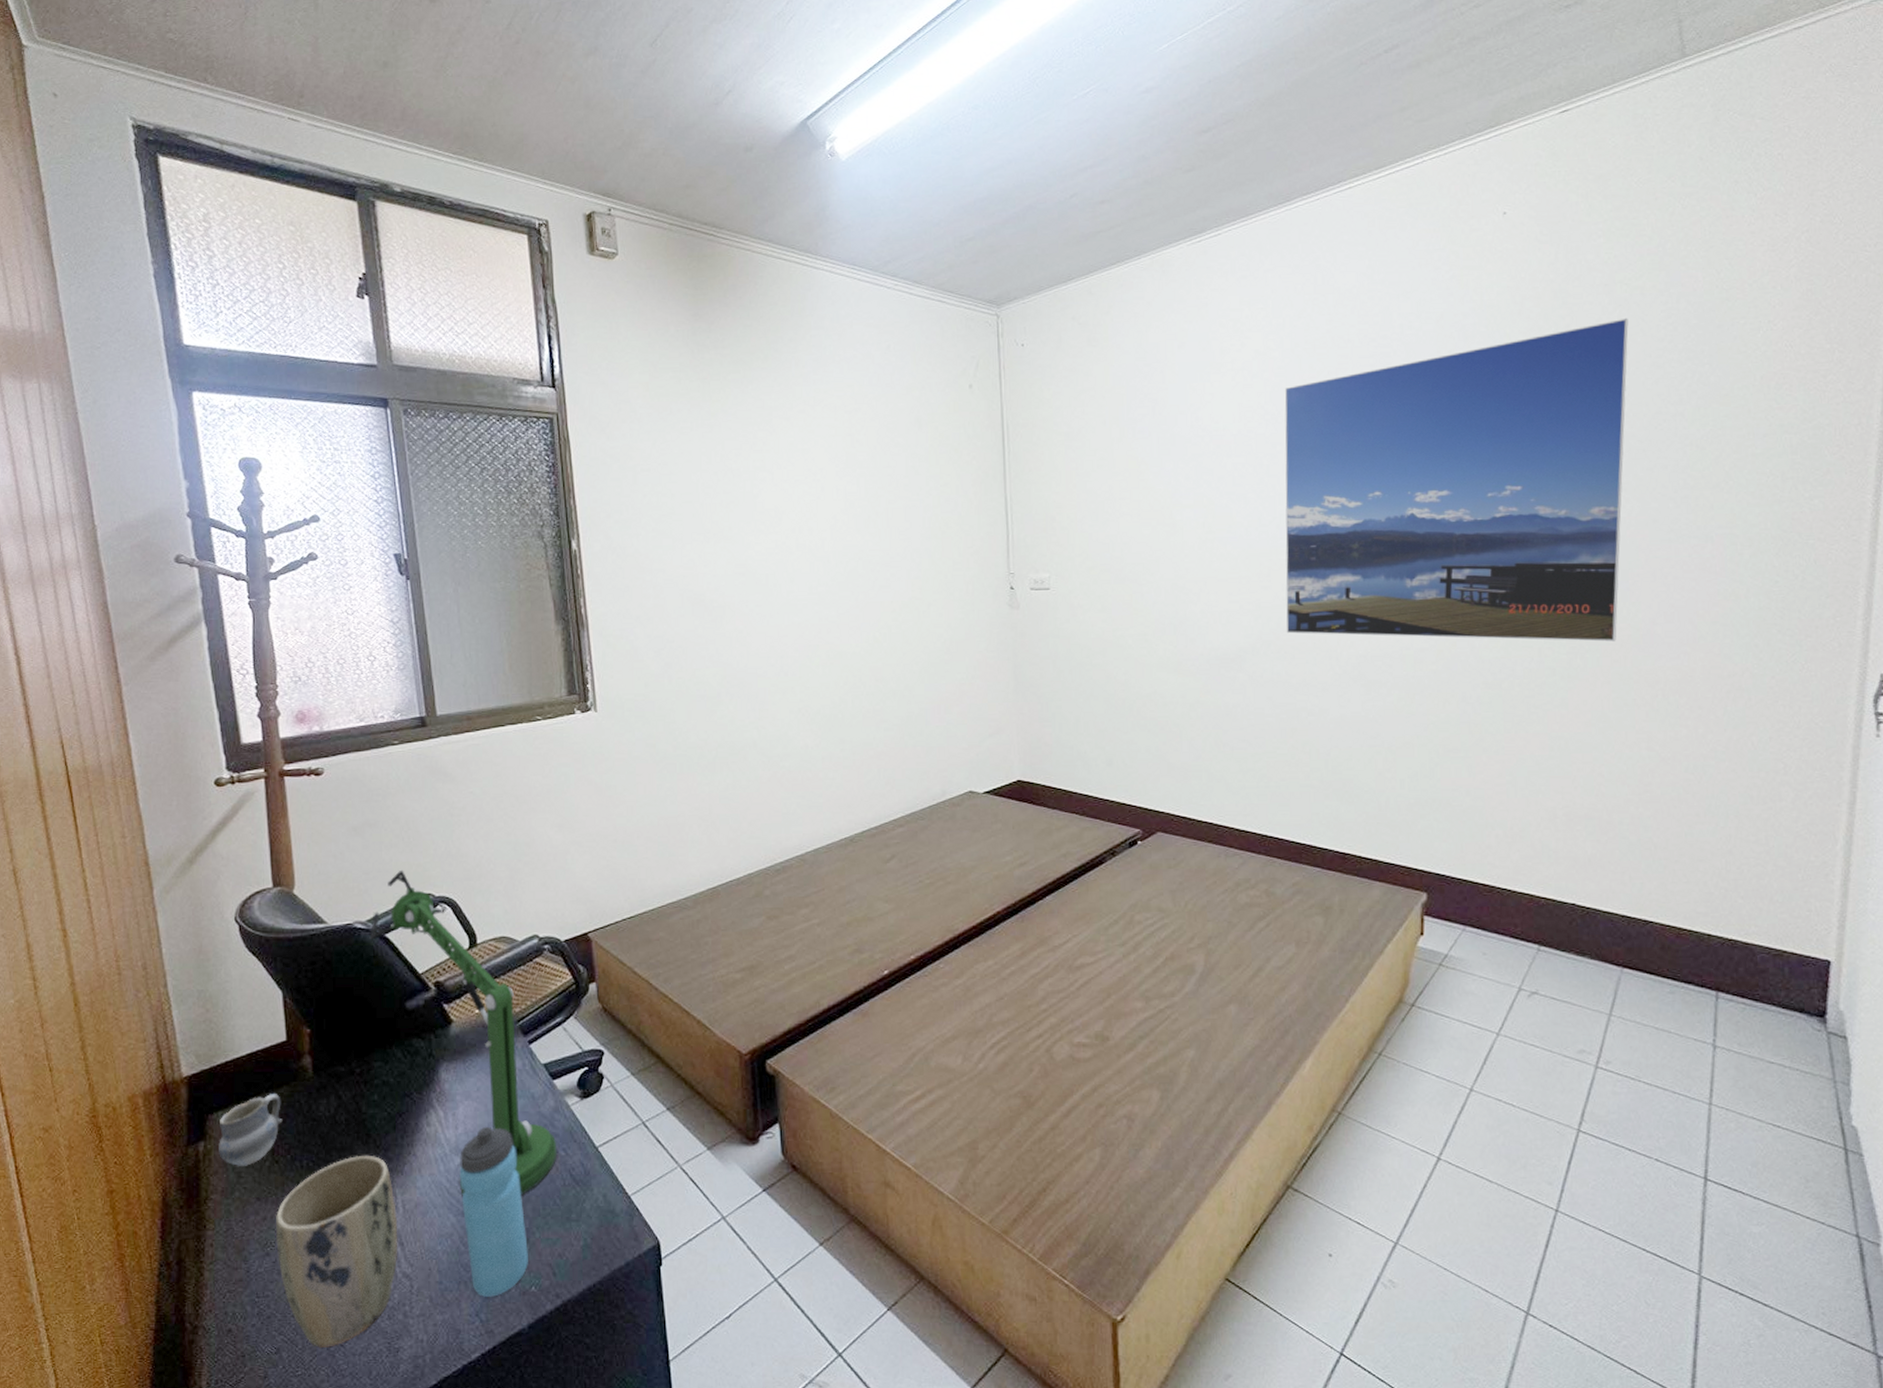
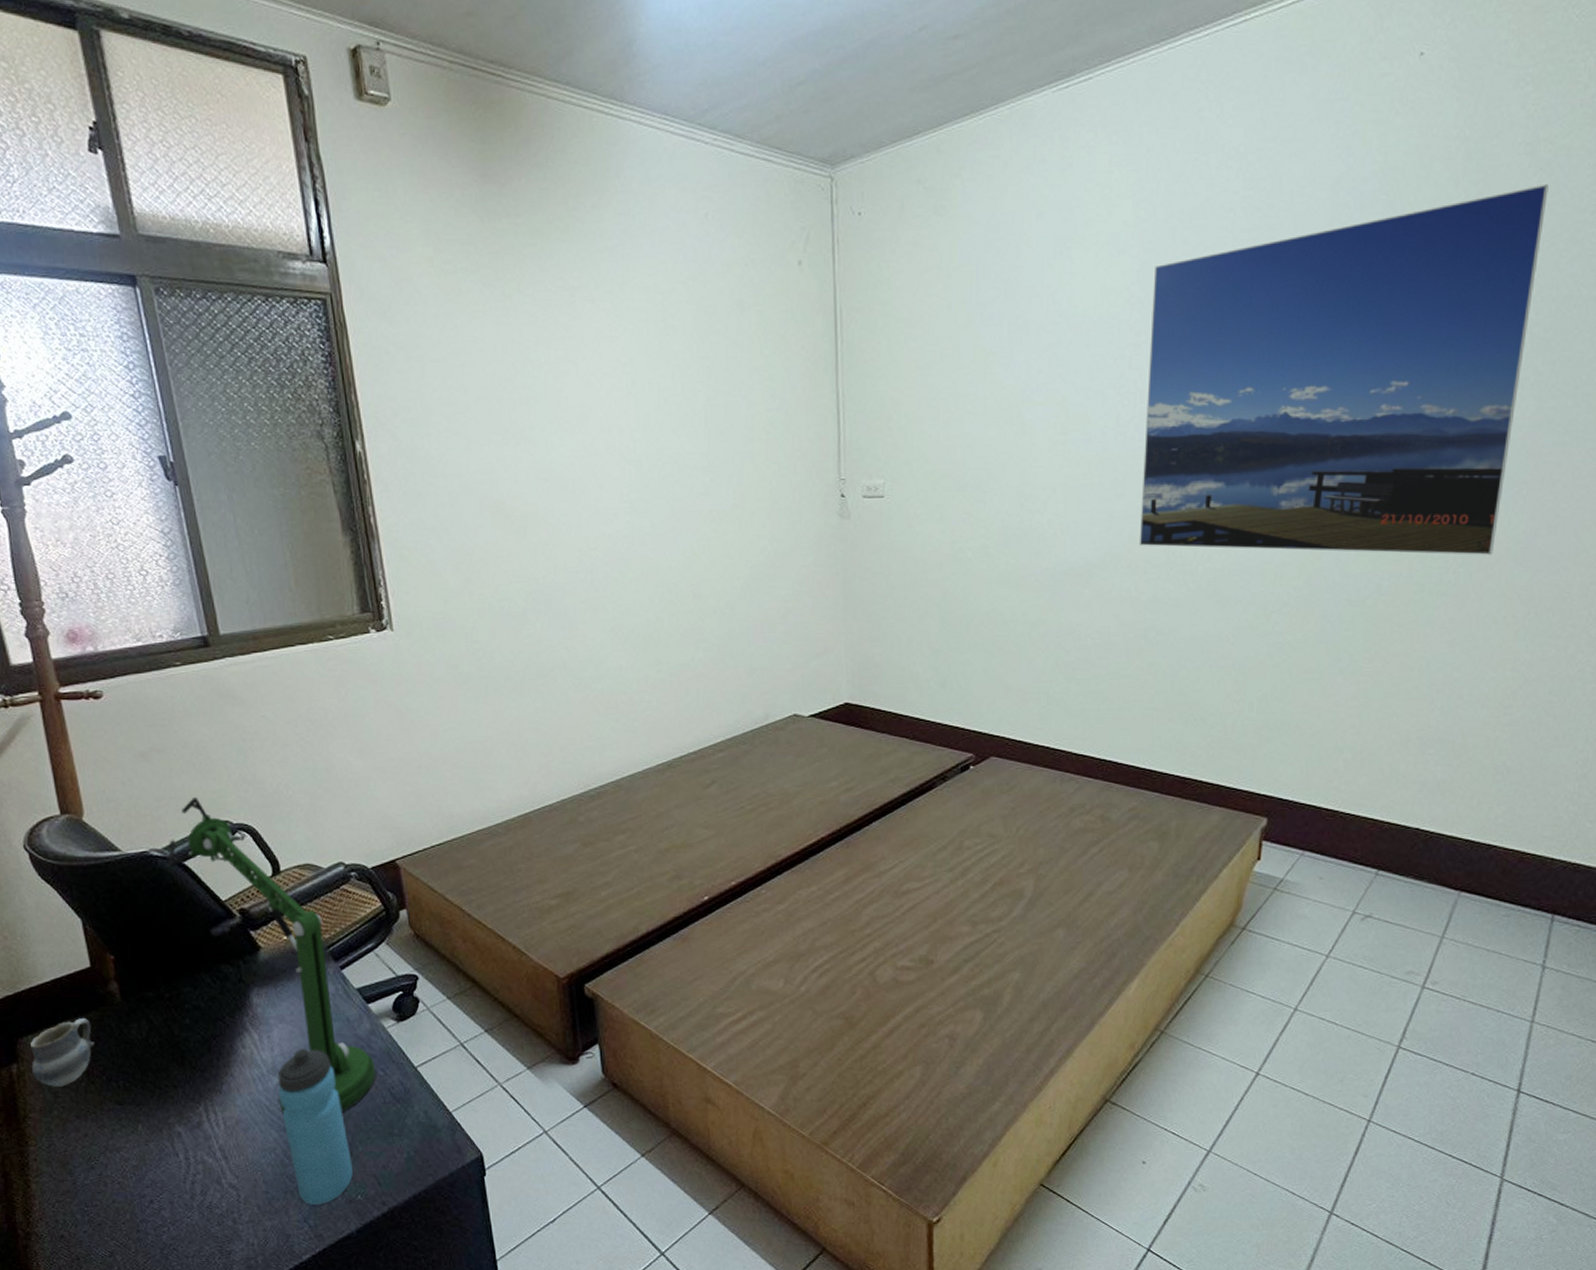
plant pot: present [275,1155,398,1349] -> none [97,1075,223,1252]

